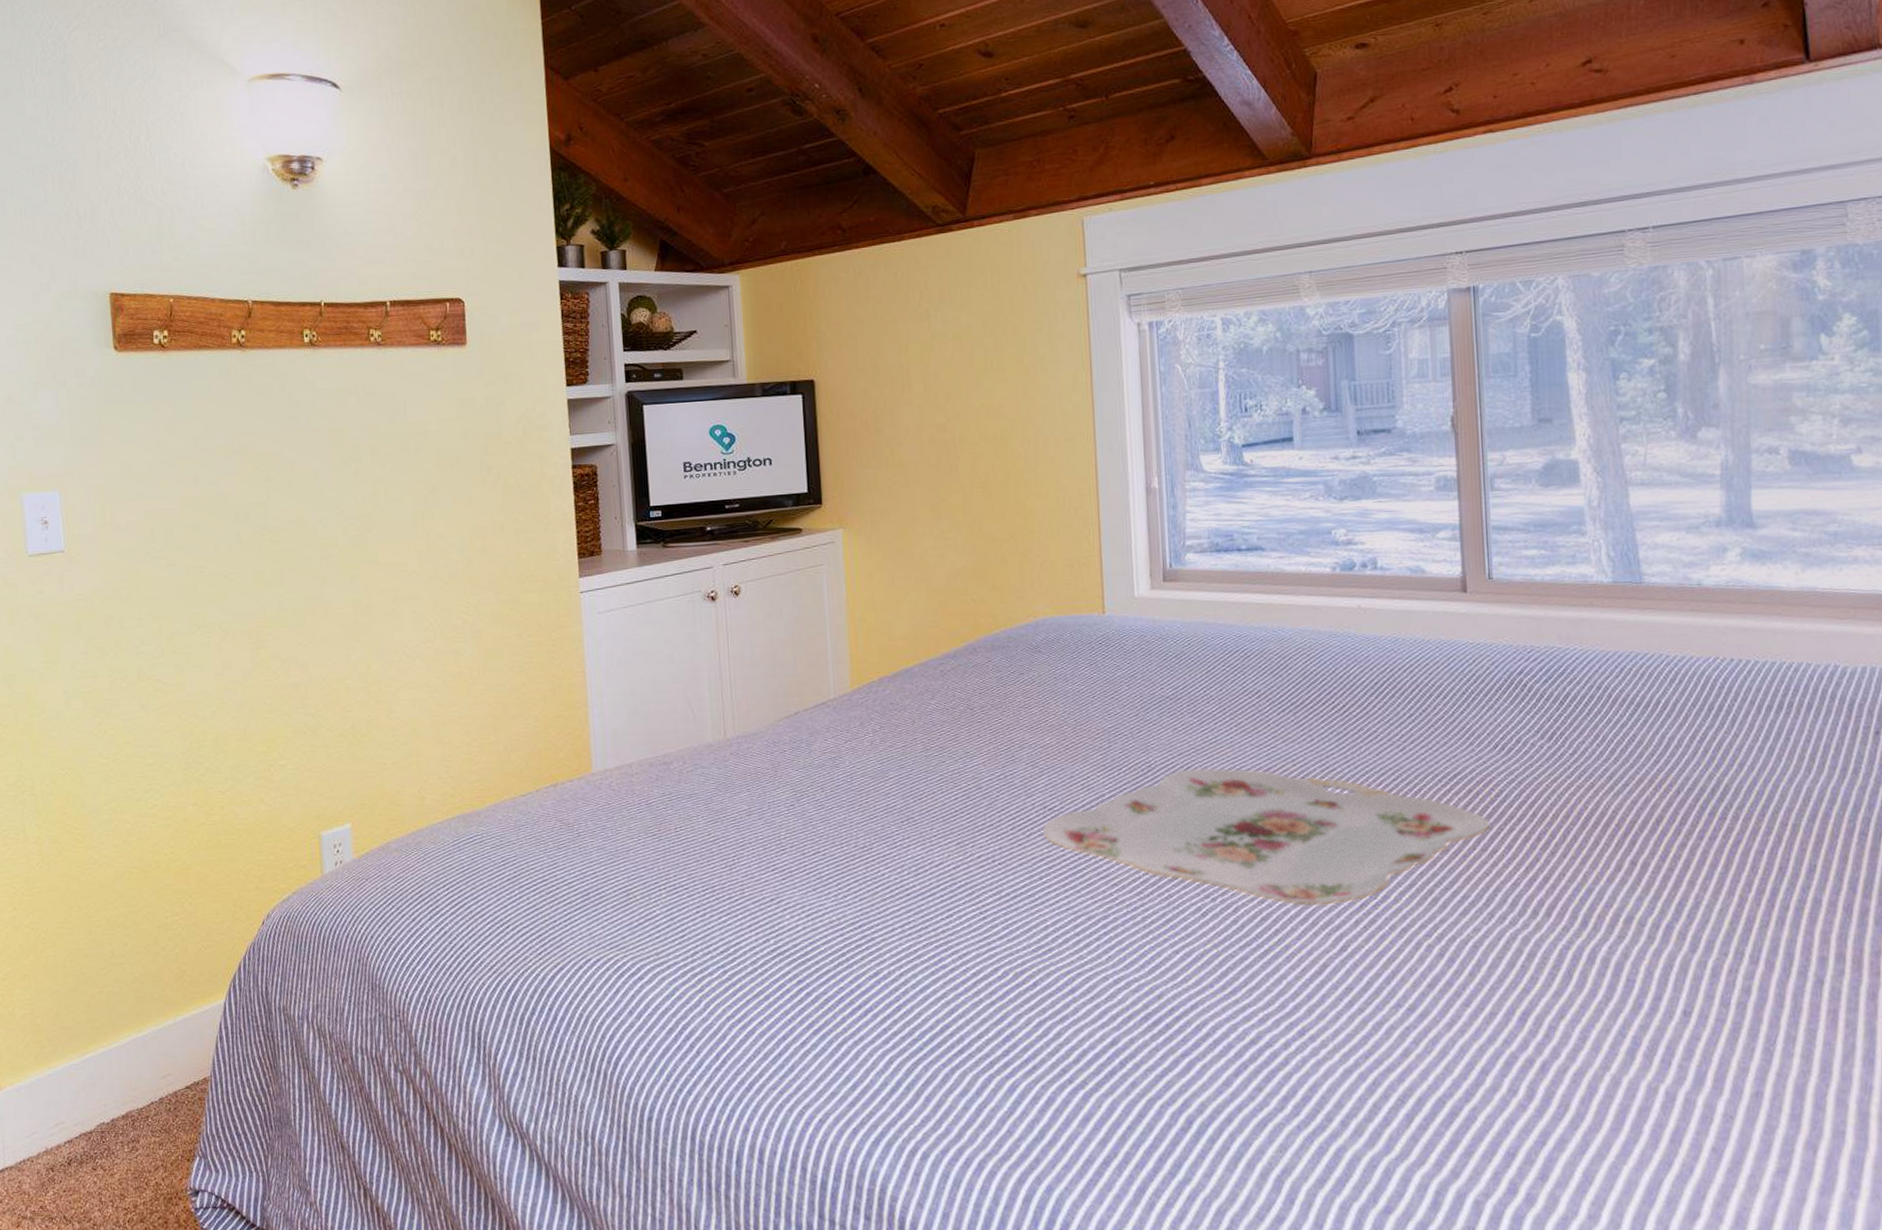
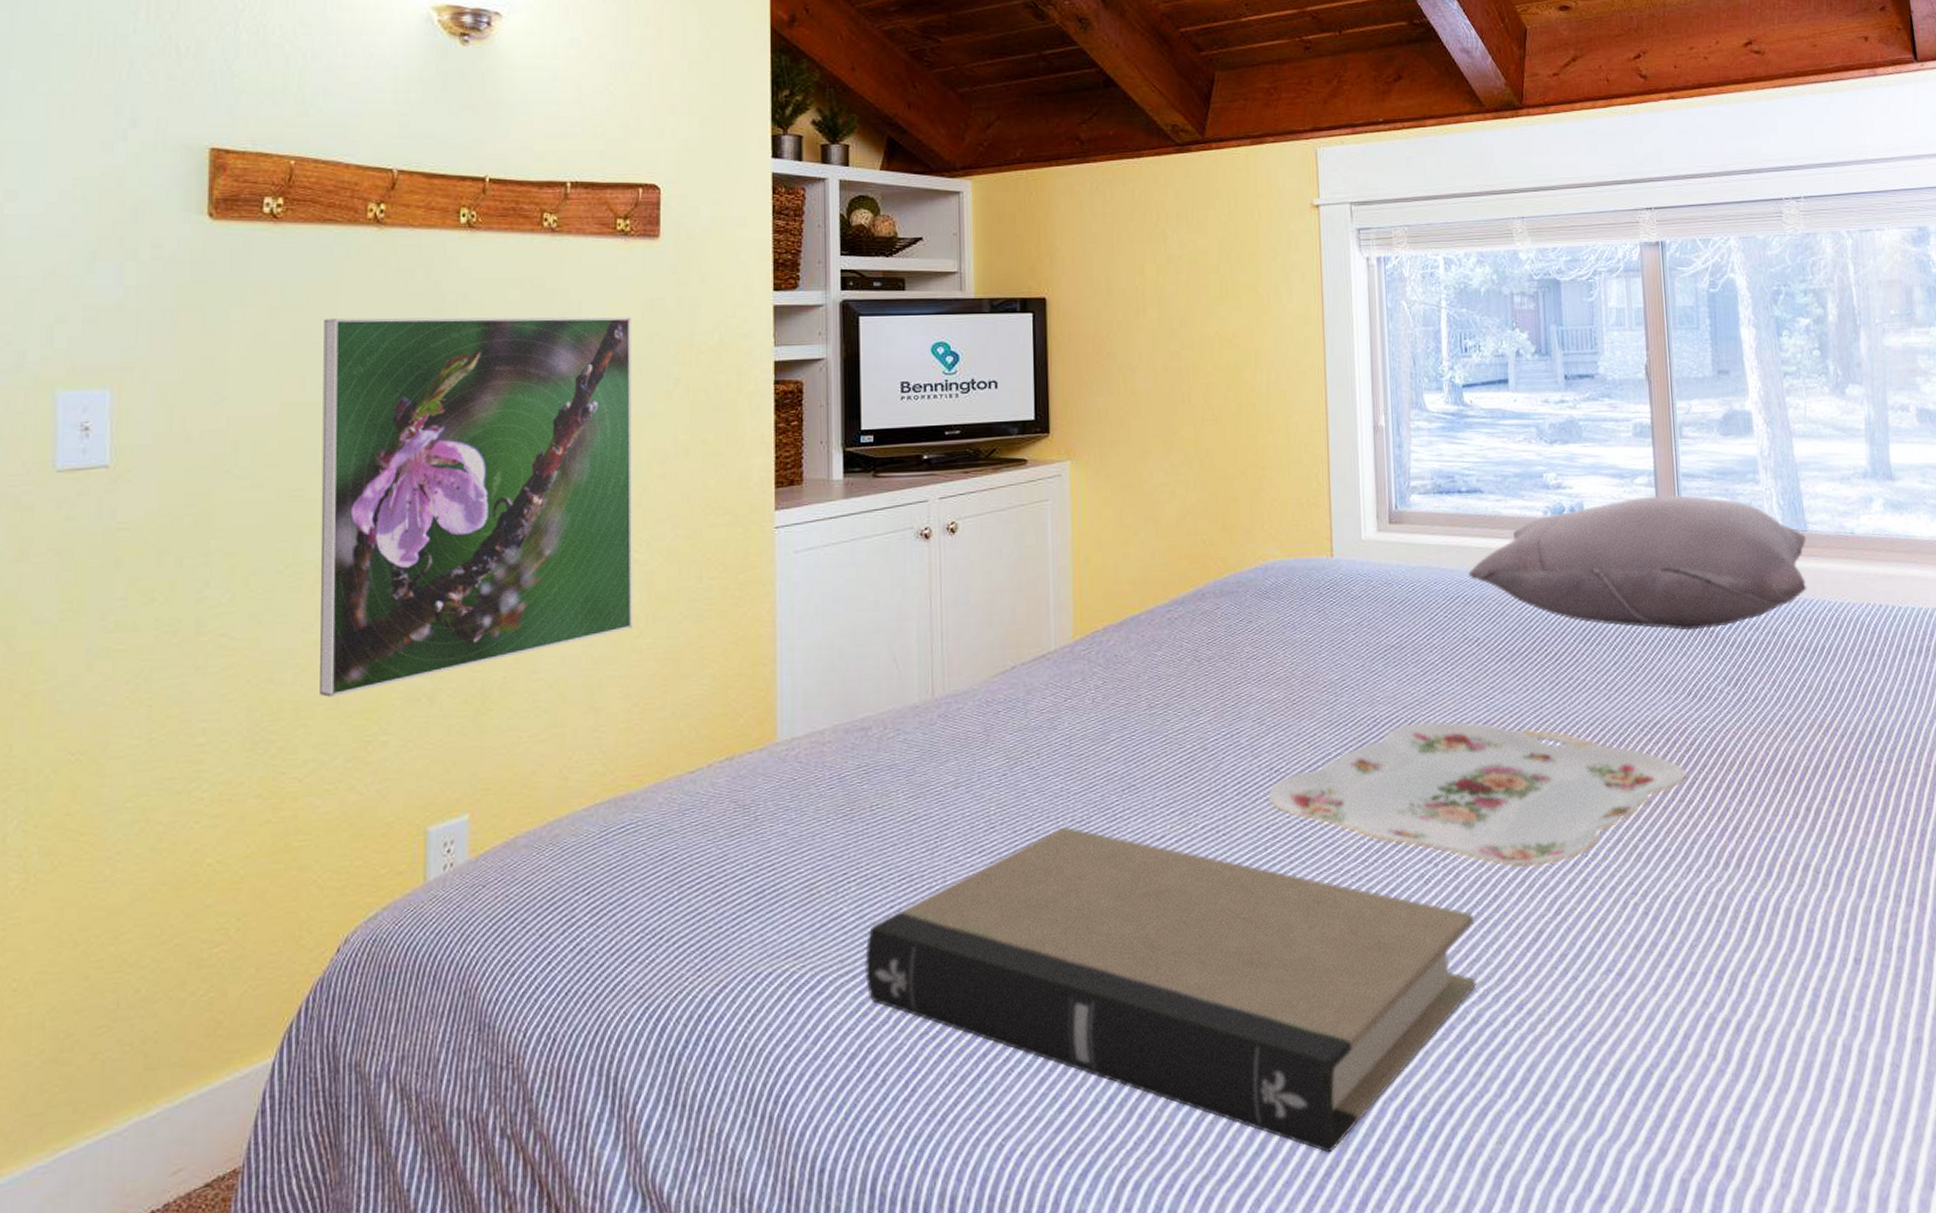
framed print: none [207,415,467,730] -> present [320,317,632,697]
book: none [677,851,1256,1145] -> present [865,826,1477,1153]
pillow: none [1247,548,1641,684] -> present [1467,495,1807,631]

